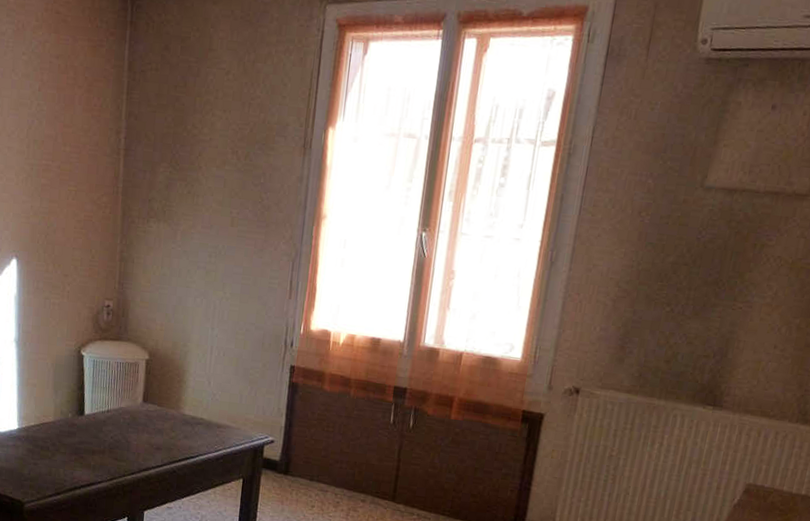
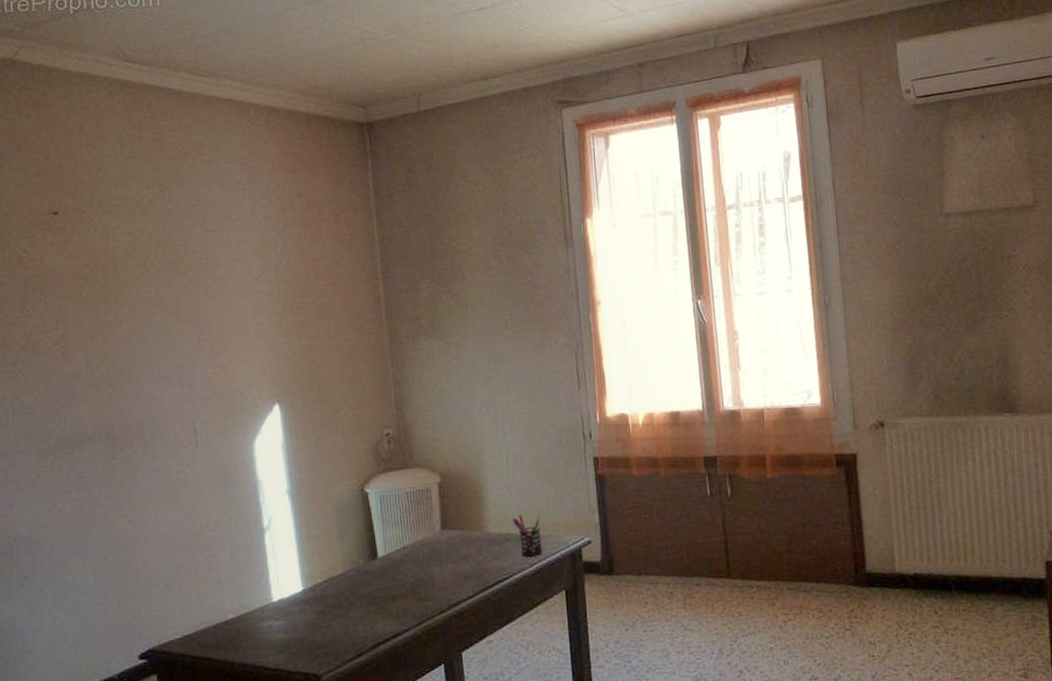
pen holder: none [207,403,234,443] -> present [513,513,543,557]

